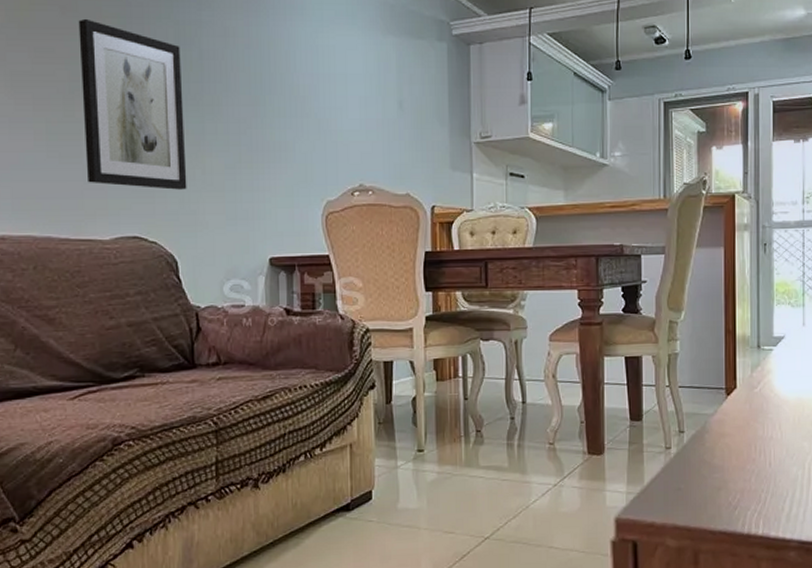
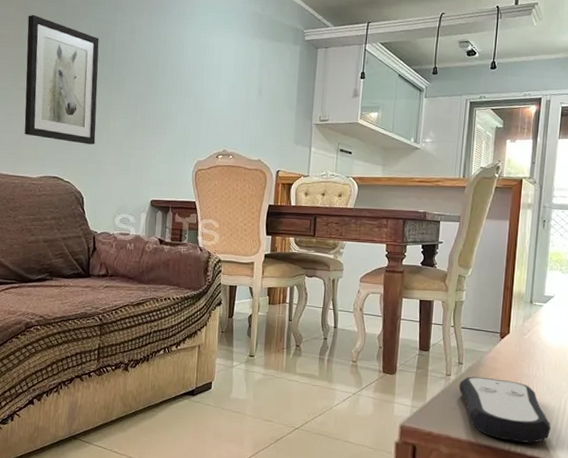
remote control: none [682,446,796,523] -> present [459,376,551,443]

